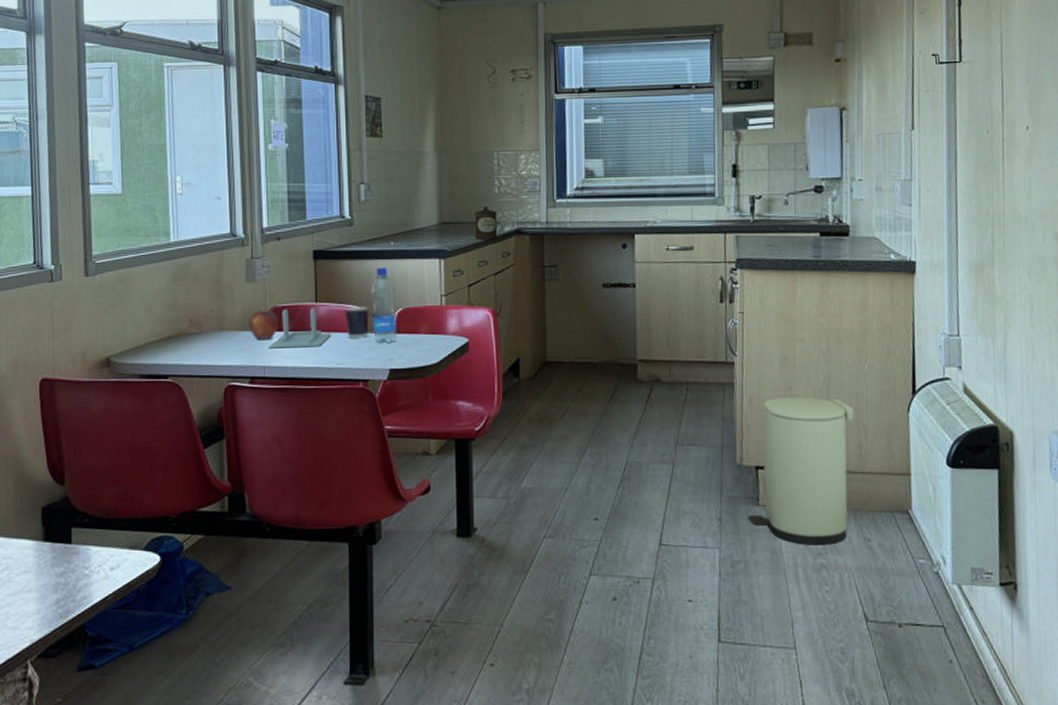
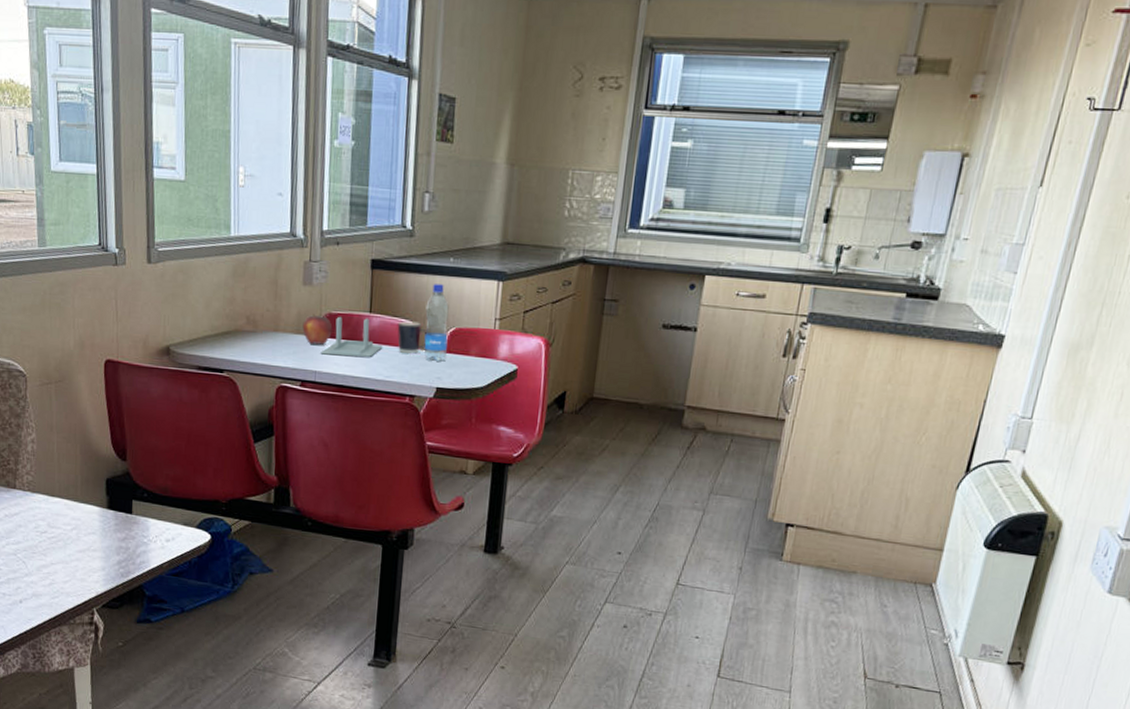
canister: present [474,207,497,240] -> none [537,230,564,267]
pedal bin: present [747,396,854,545] -> none [768,459,899,606]

